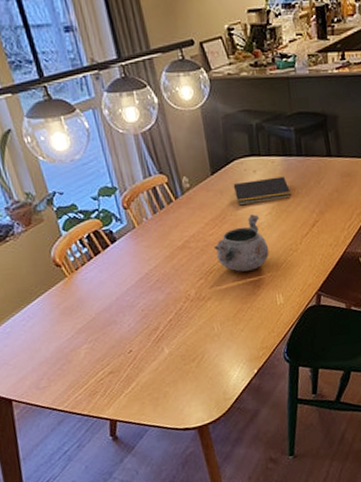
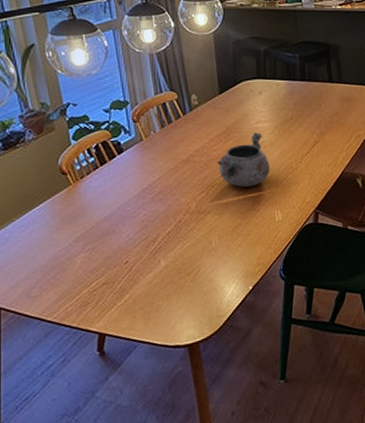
notepad: present [233,176,292,206] -> none [239,98,294,124]

